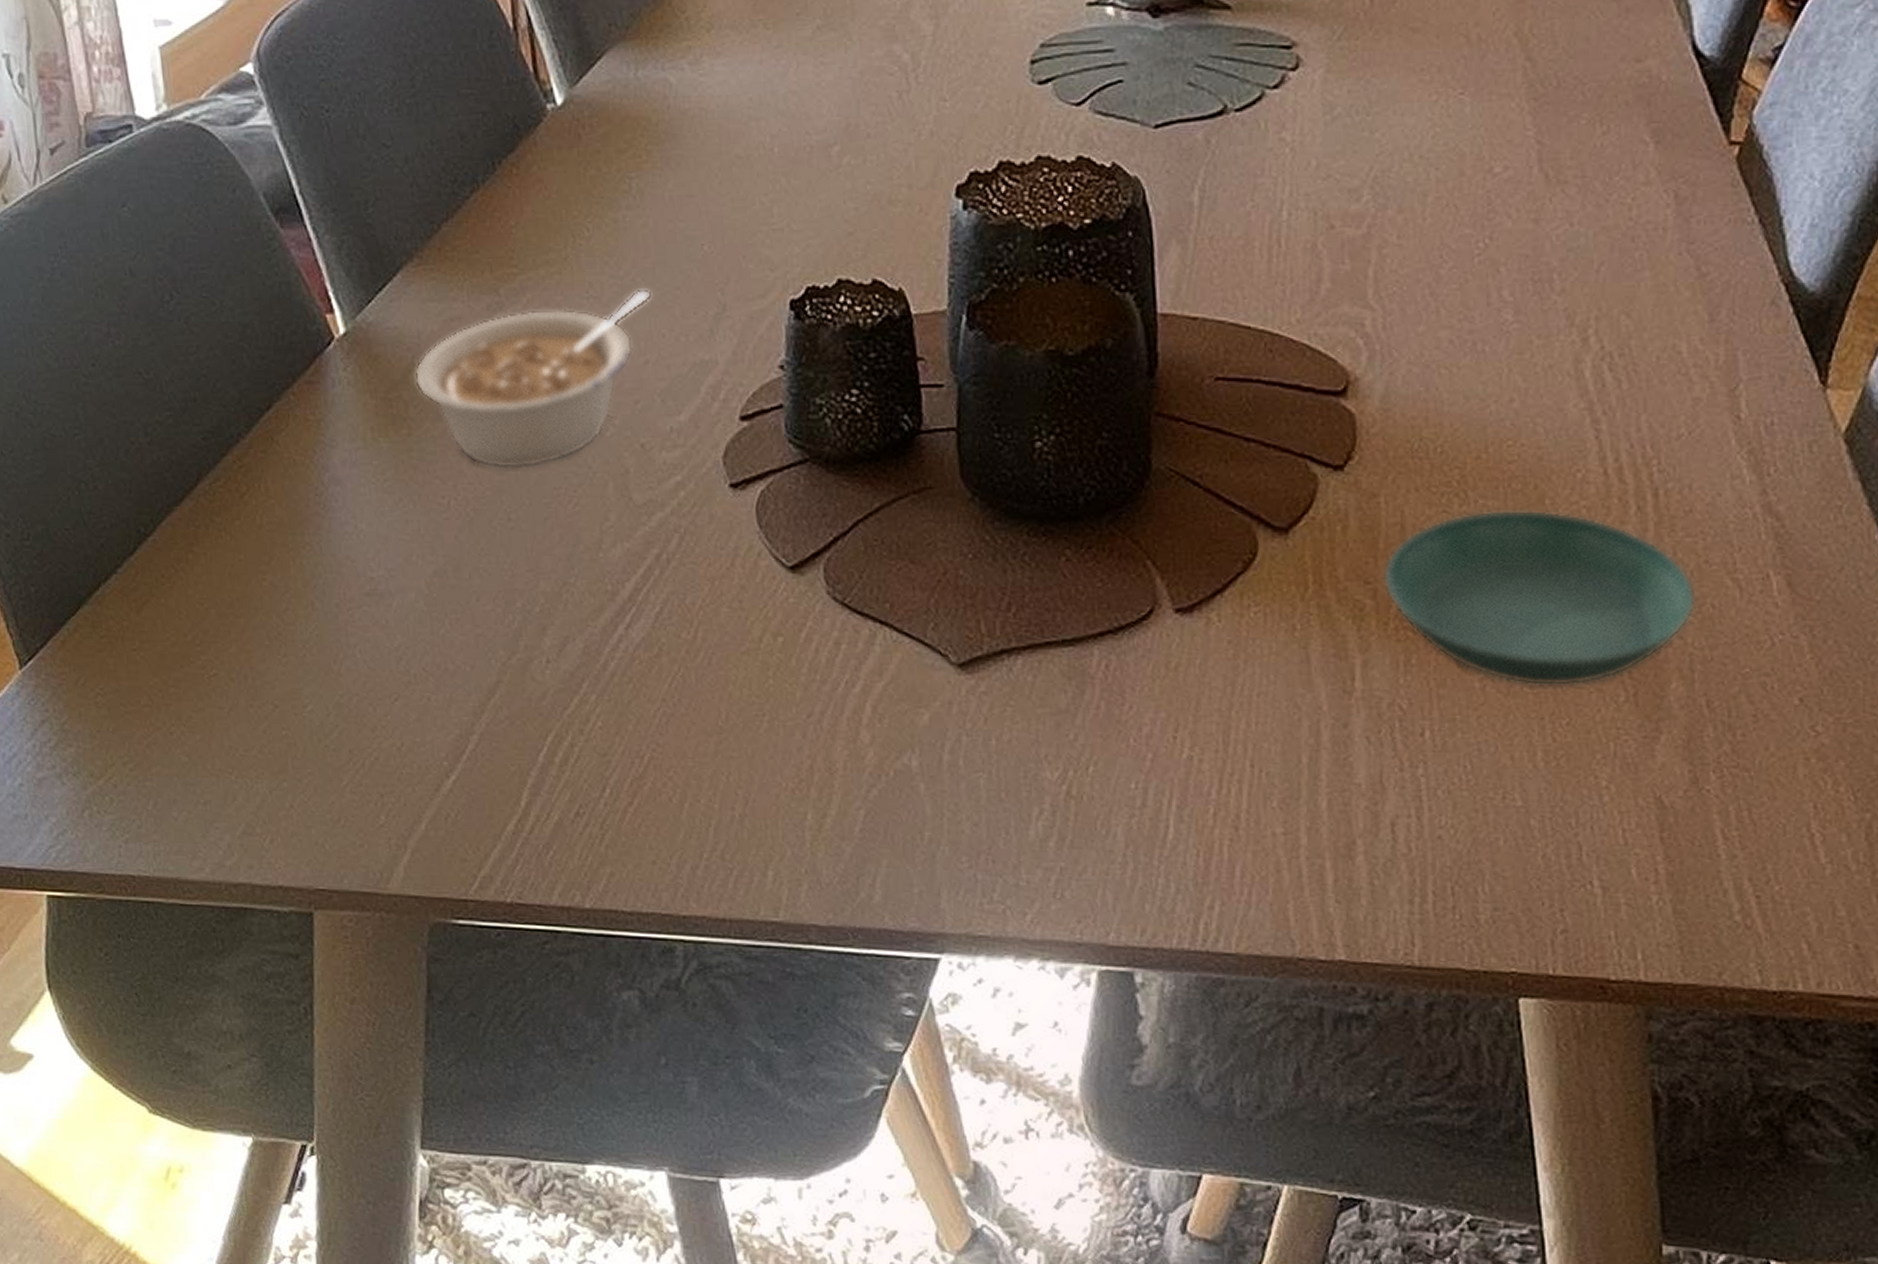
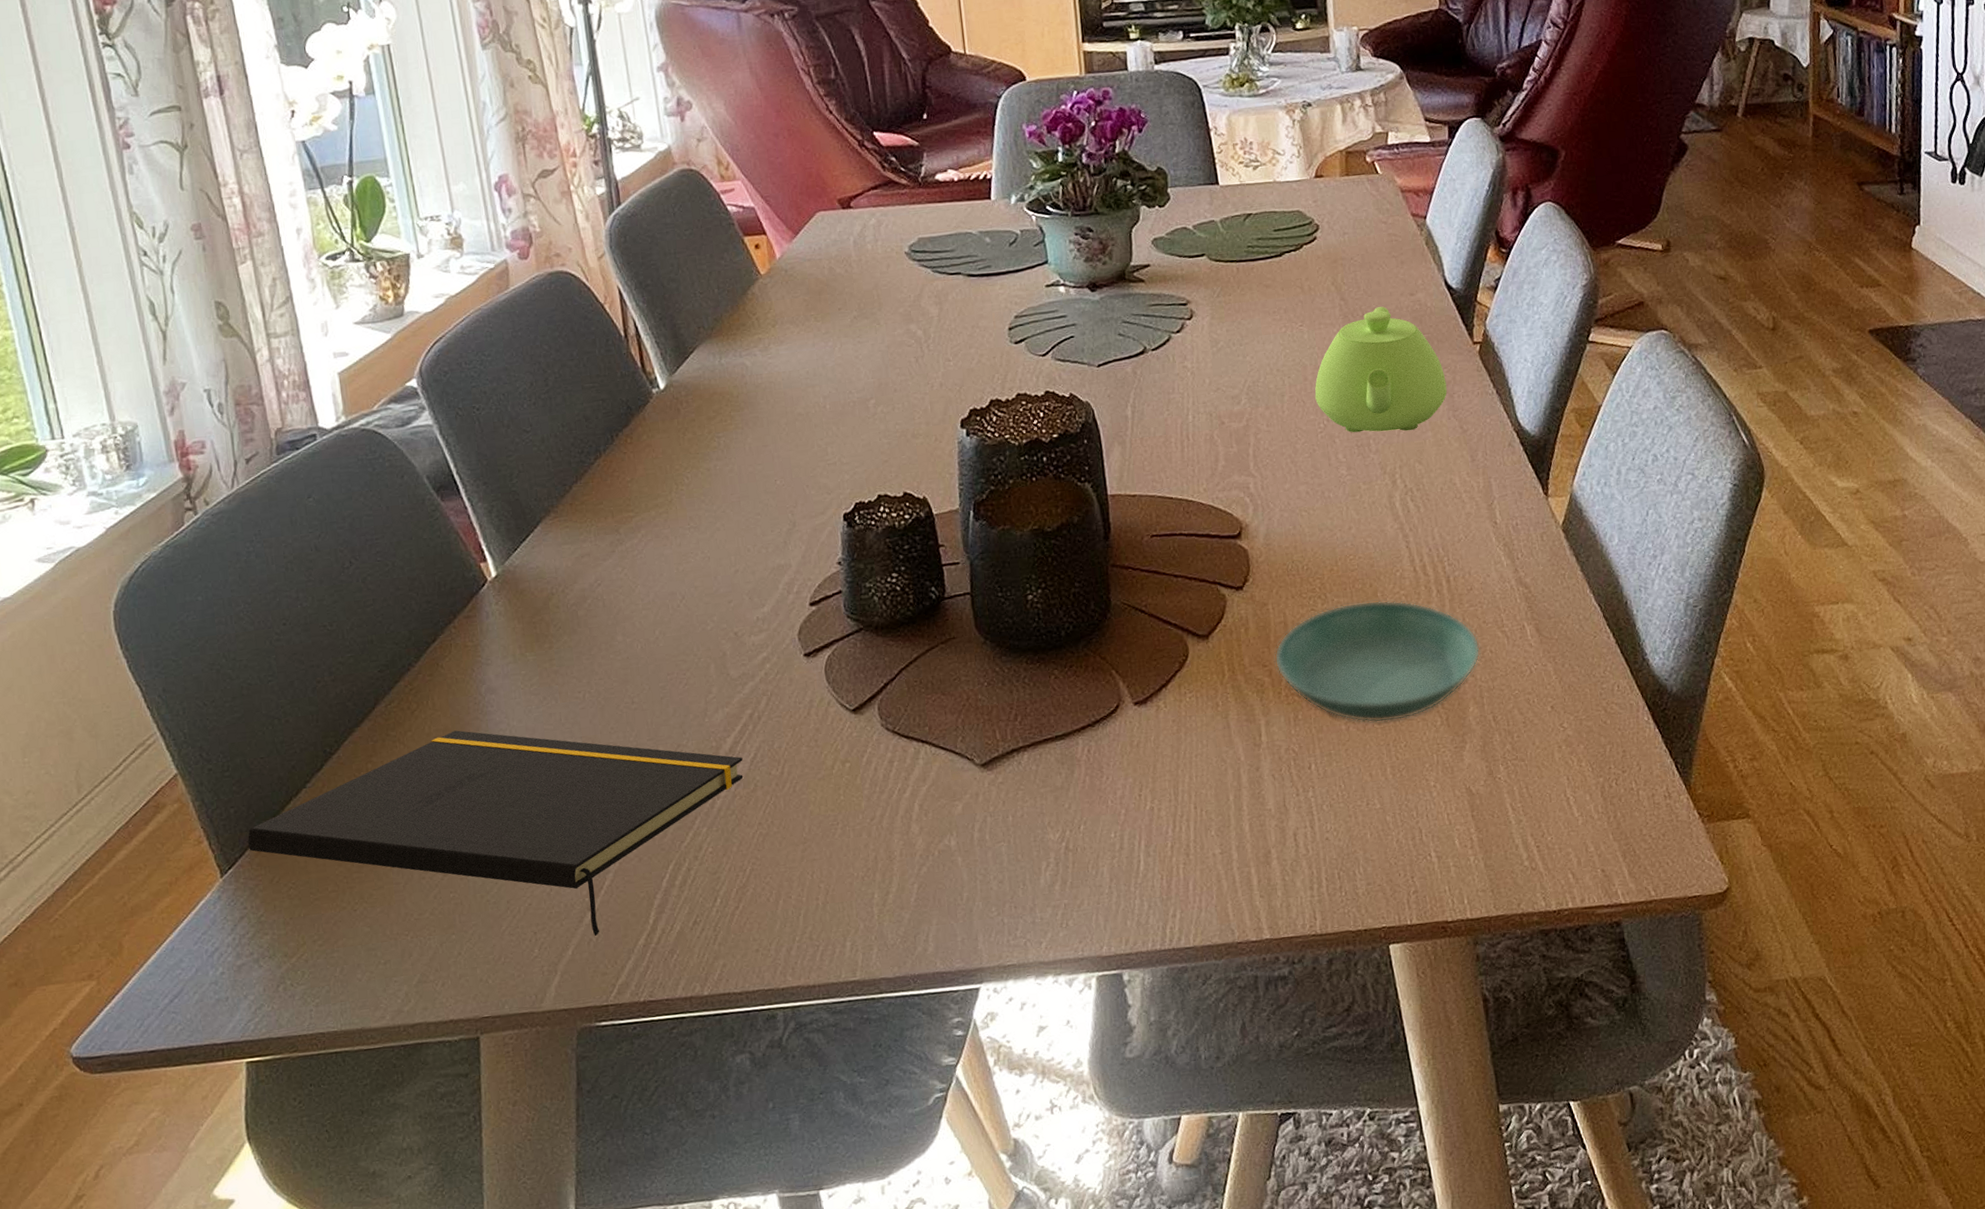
notepad: none [50,526,645,811] -> present [248,730,744,936]
legume: present [414,289,651,469] -> none [553,517,738,665]
teapot: none [1474,75,1681,266] -> present [1315,306,1447,433]

